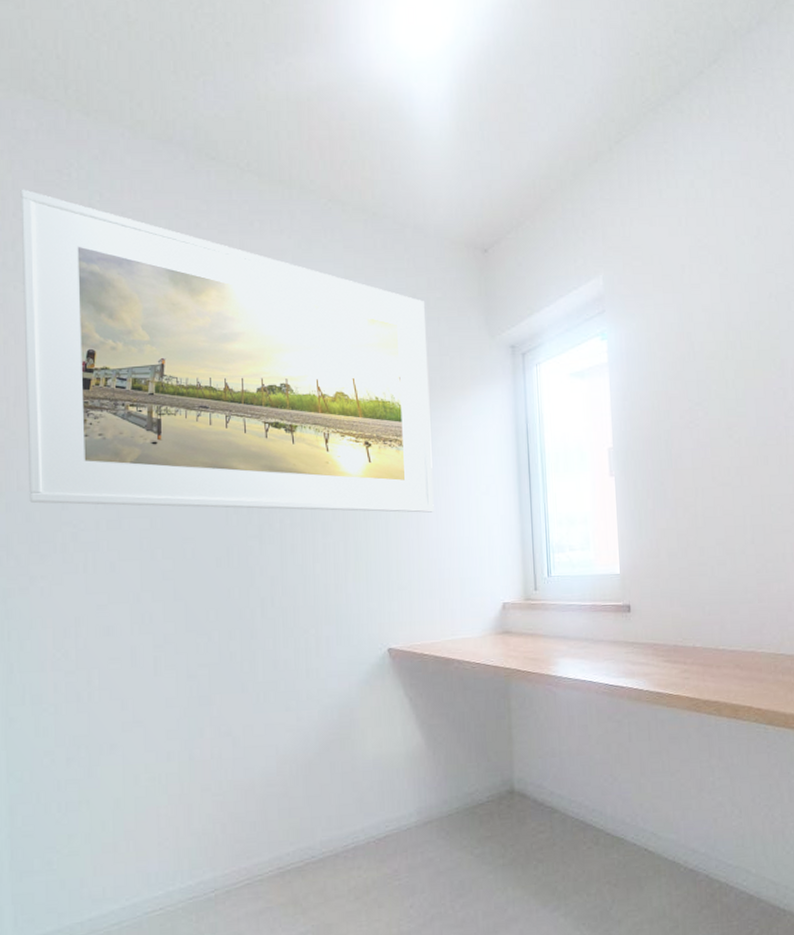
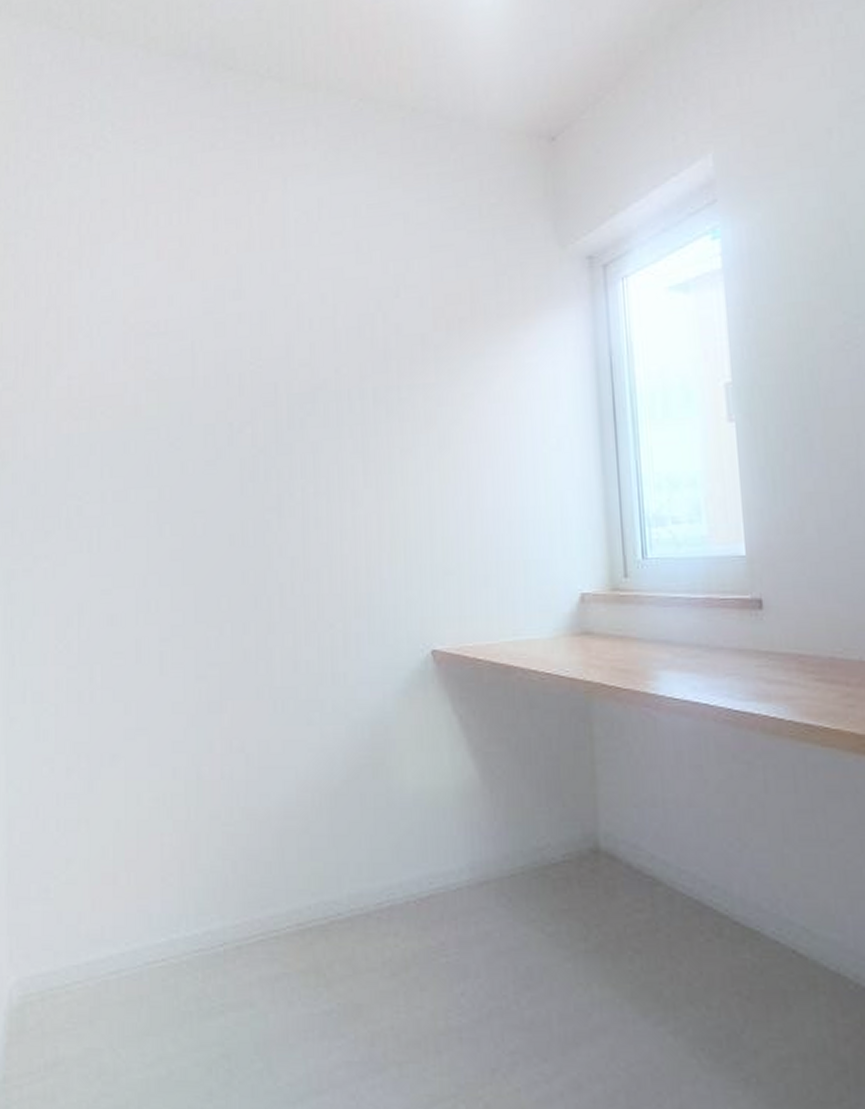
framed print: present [20,189,434,513] -> none [33,128,489,476]

